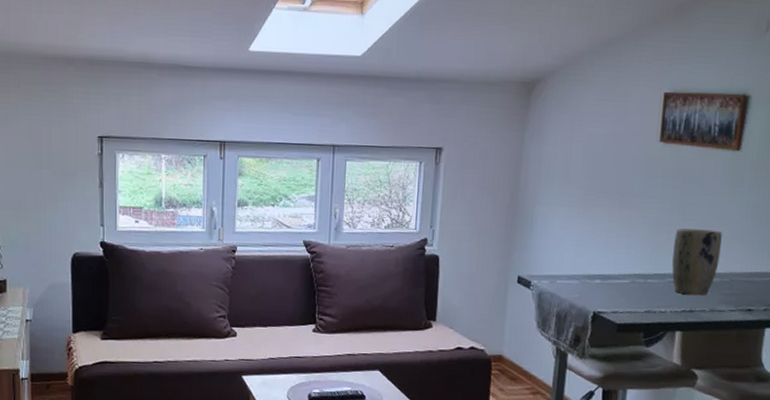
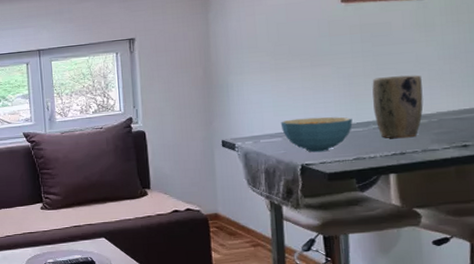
cereal bowl: none [579,261,650,301] -> present [280,117,353,153]

